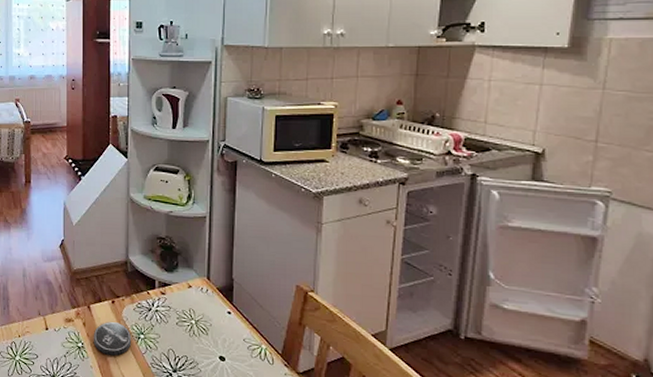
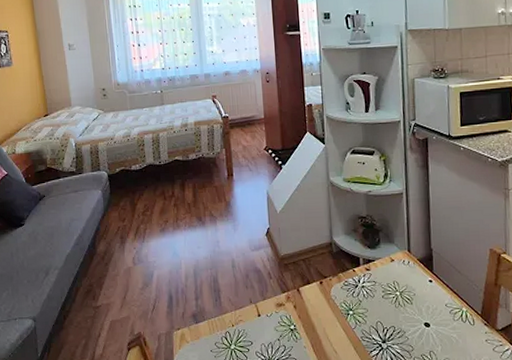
coaster: present [93,322,132,357] -> none [304,302,342,335]

